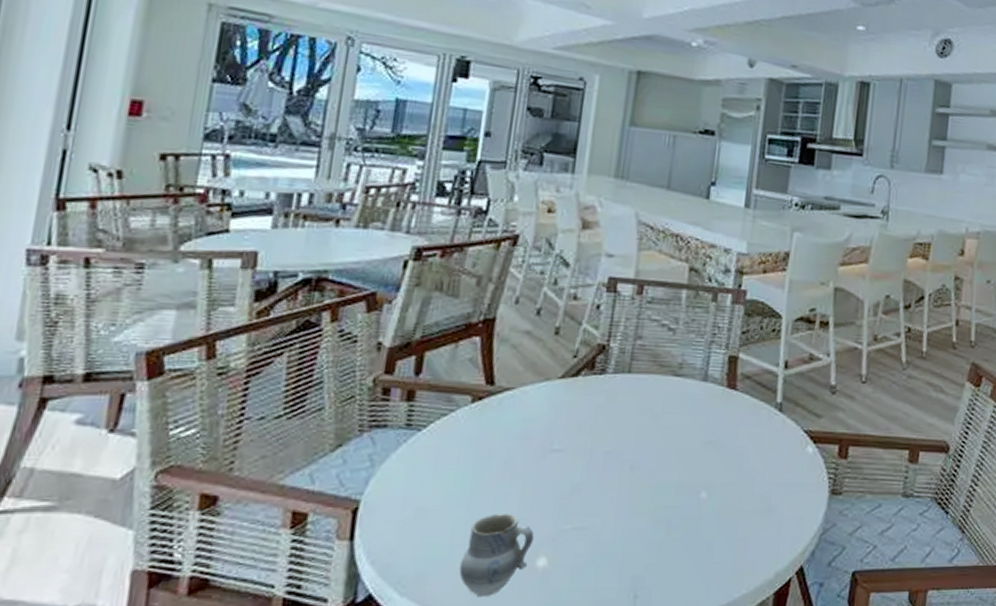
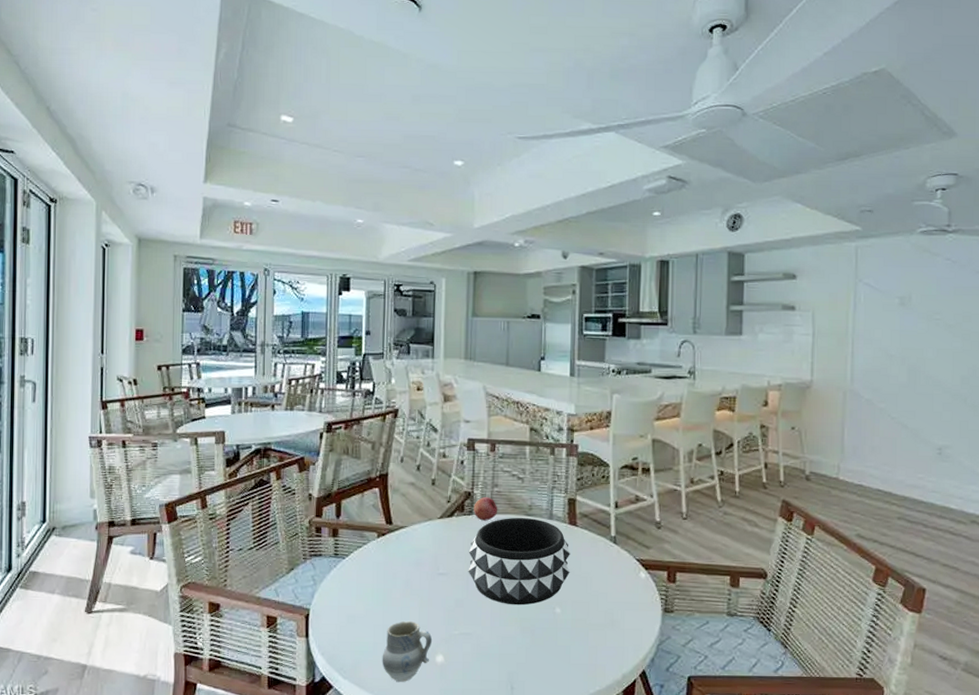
decorative bowl: none [592,377,726,490] -> present [468,517,570,606]
fruit: none [607,351,640,382] -> present [473,496,498,521]

